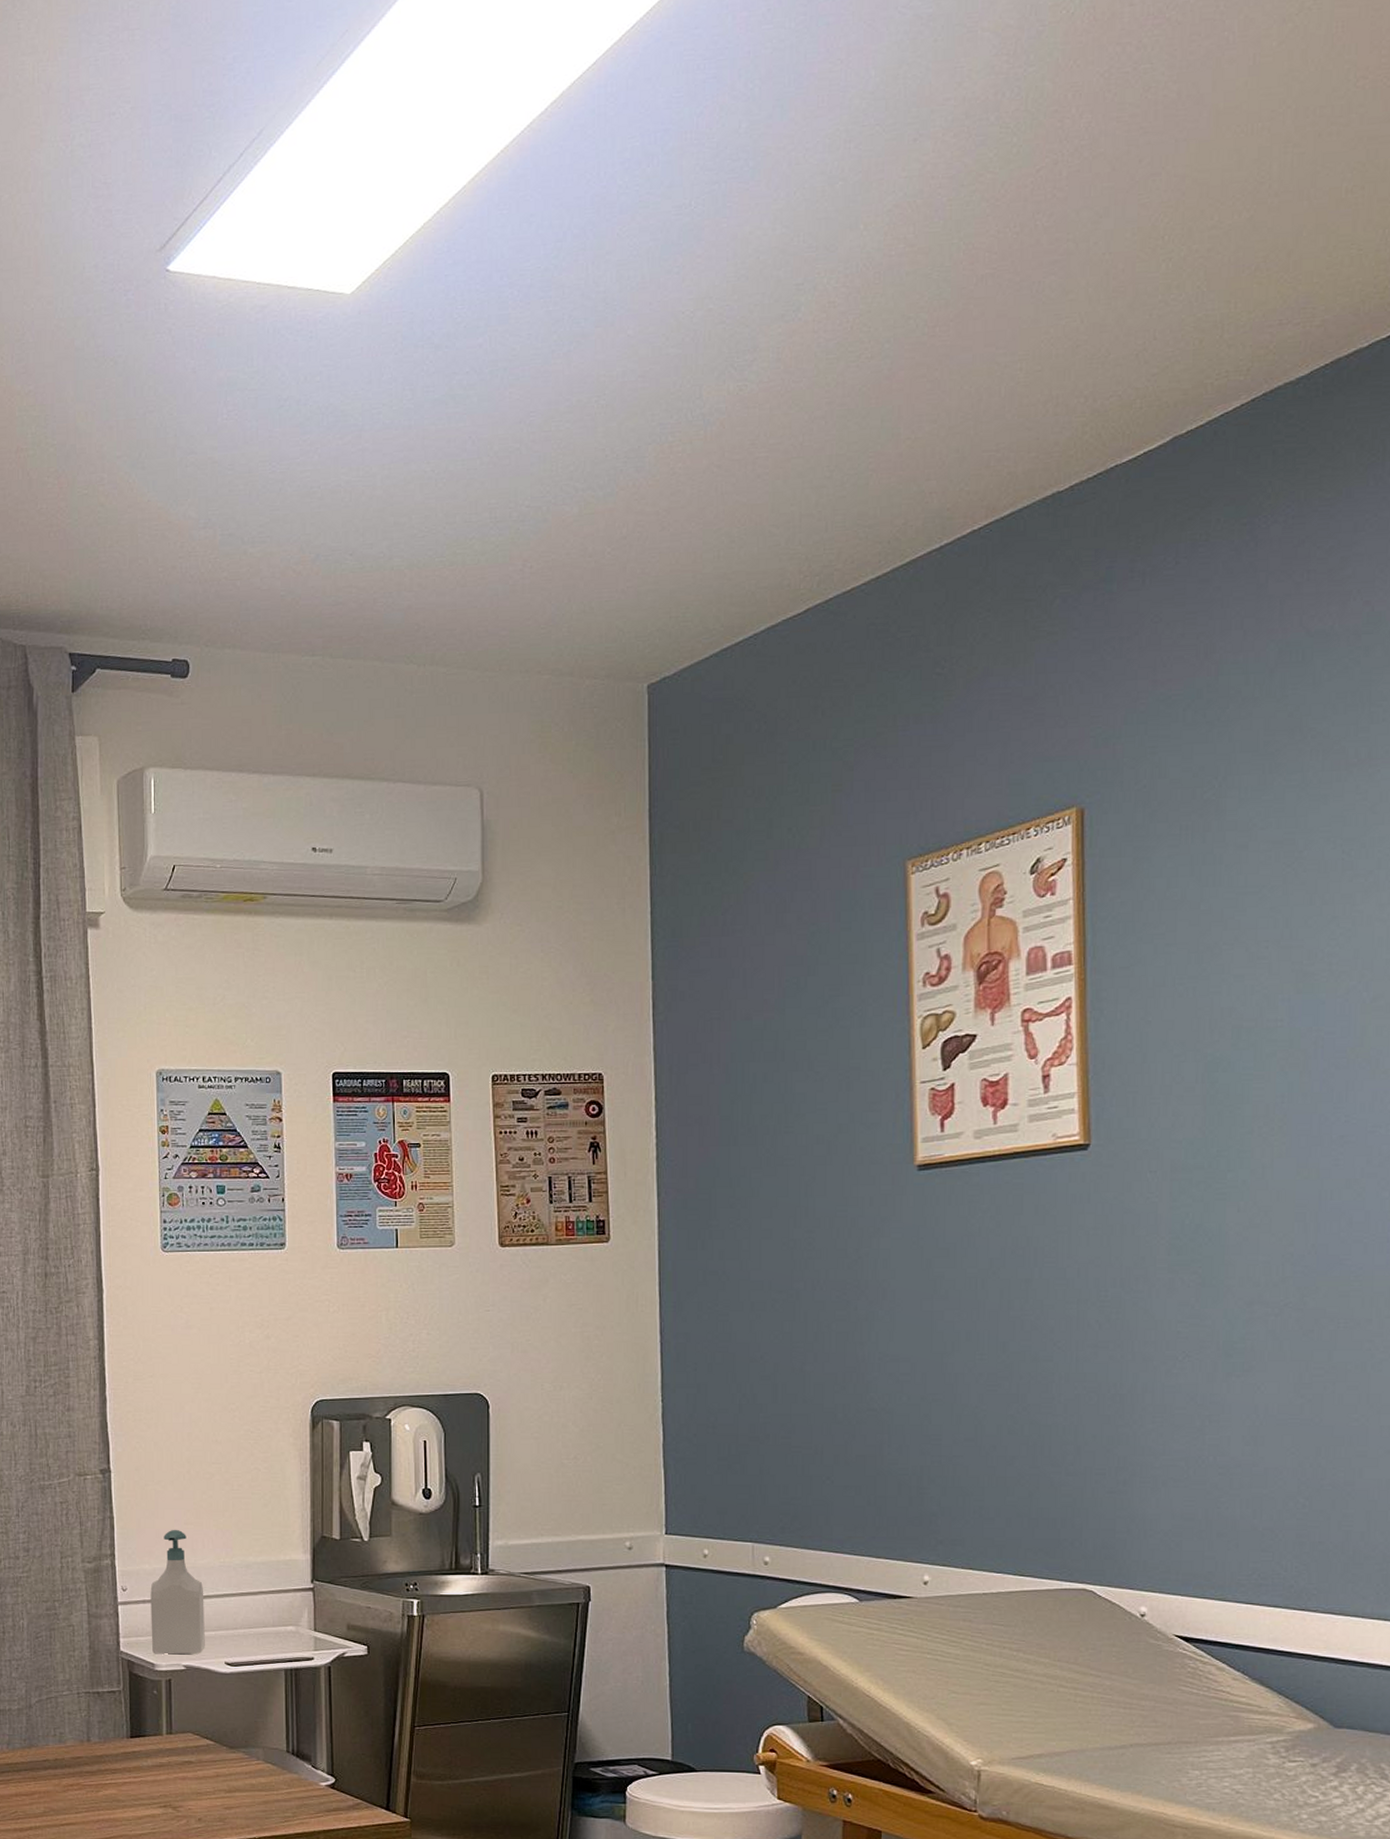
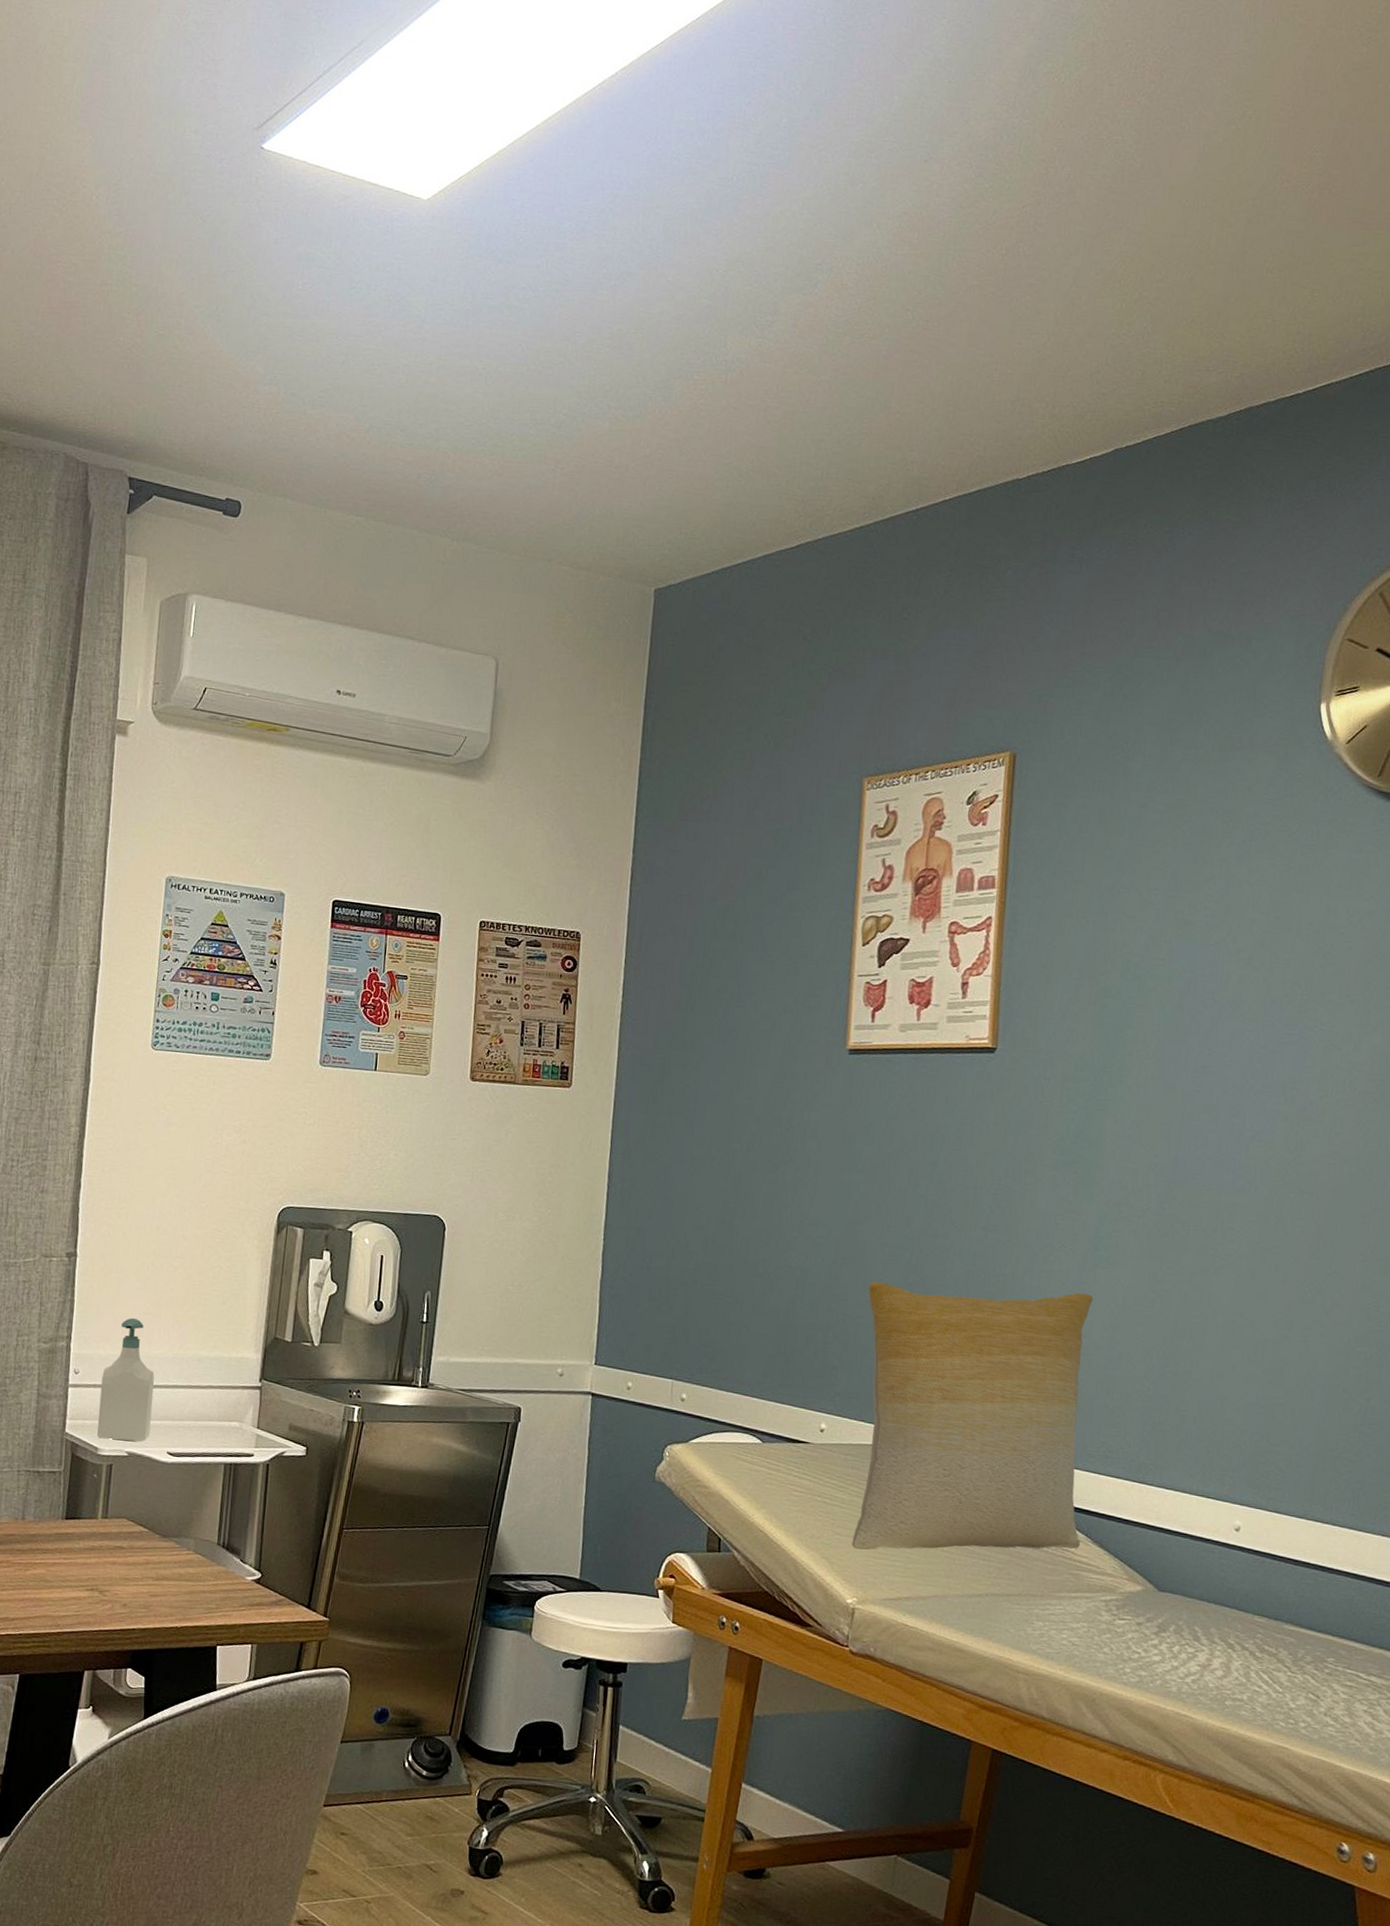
pillow: none [964,1407,1236,1707] -> present [852,1281,1093,1550]

